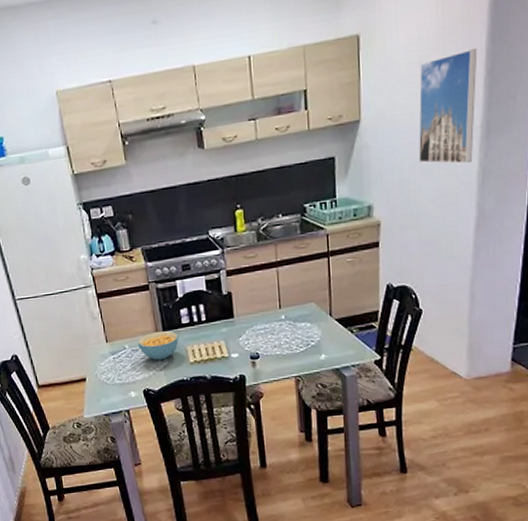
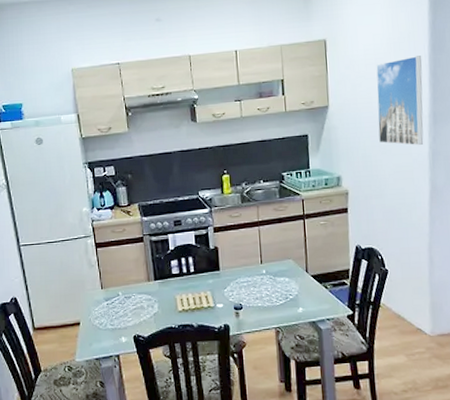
cereal bowl: present [137,331,179,361] -> none [130,280,169,308]

